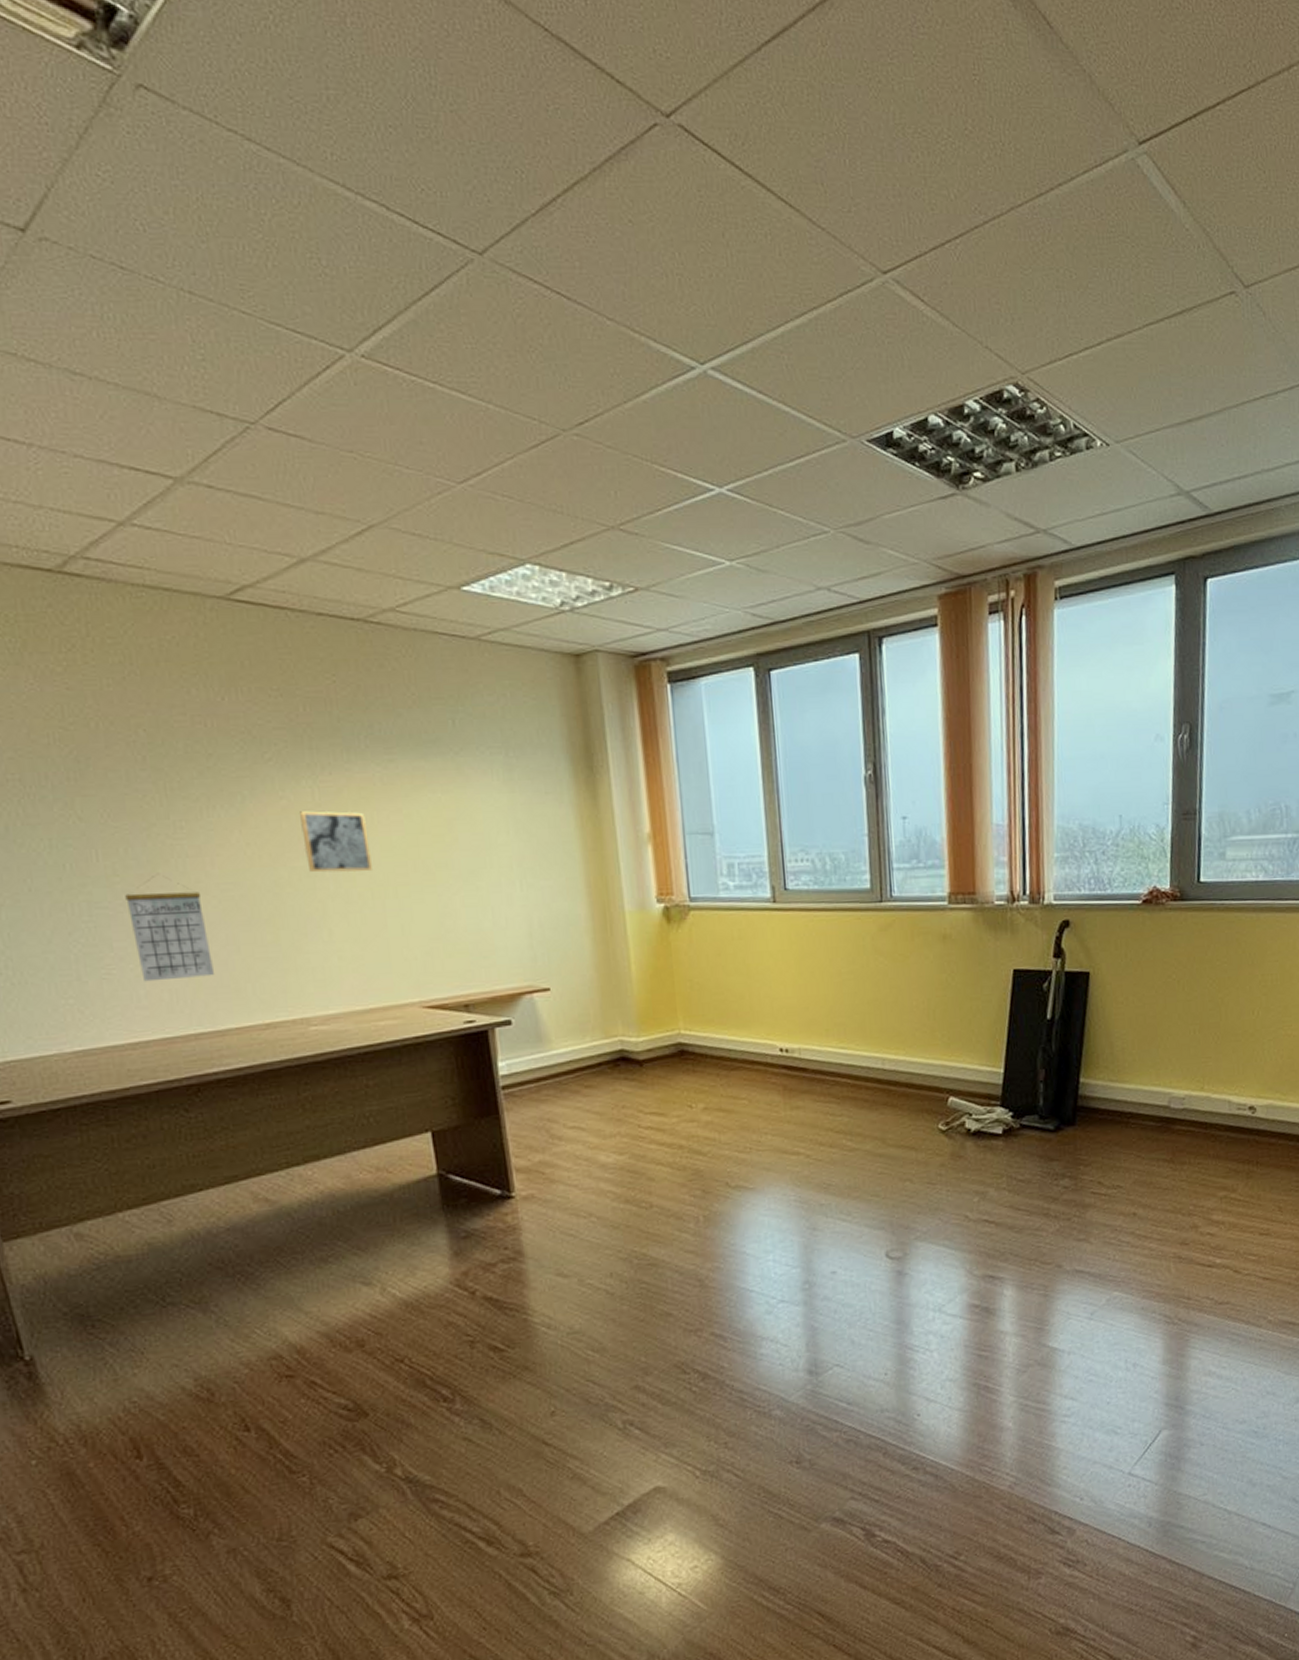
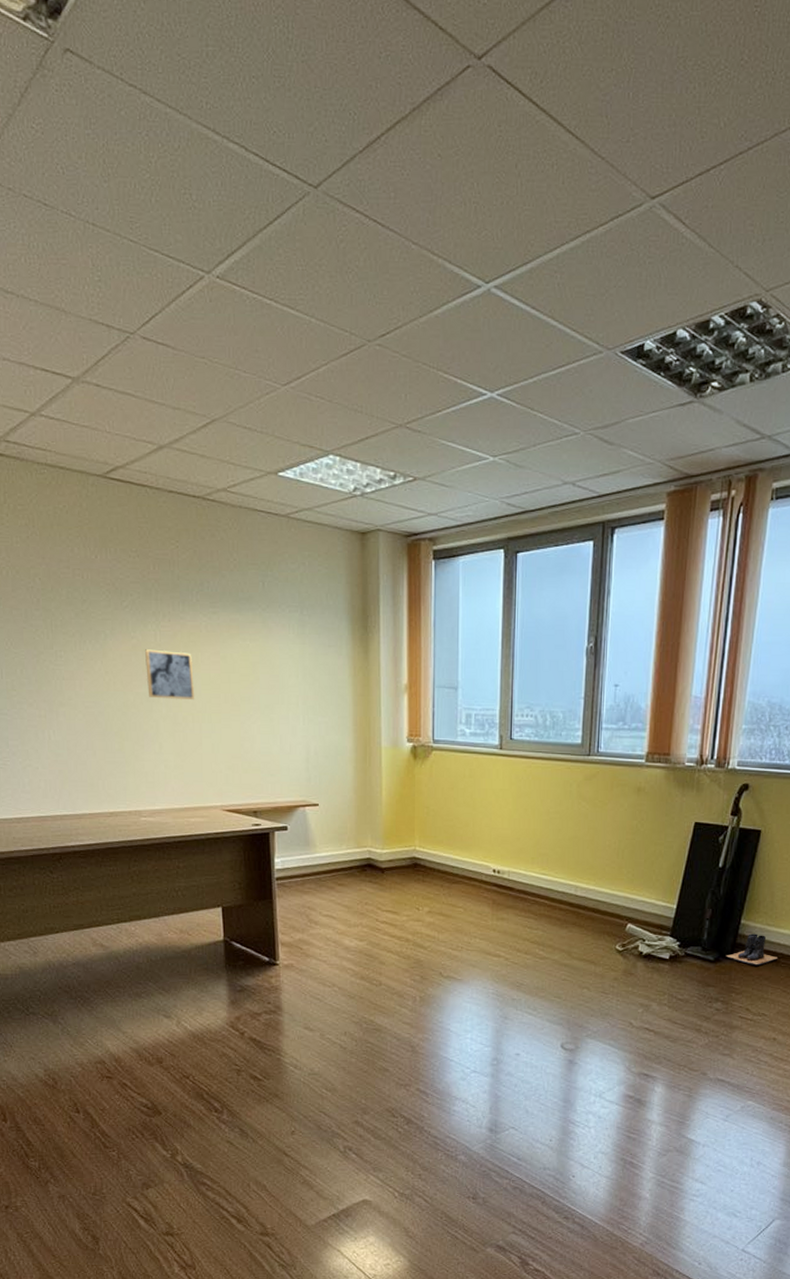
calendar: present [125,876,214,982] -> none [19,692,76,773]
boots: none [1067,1092,1127,1130] -> present [725,933,779,965]

